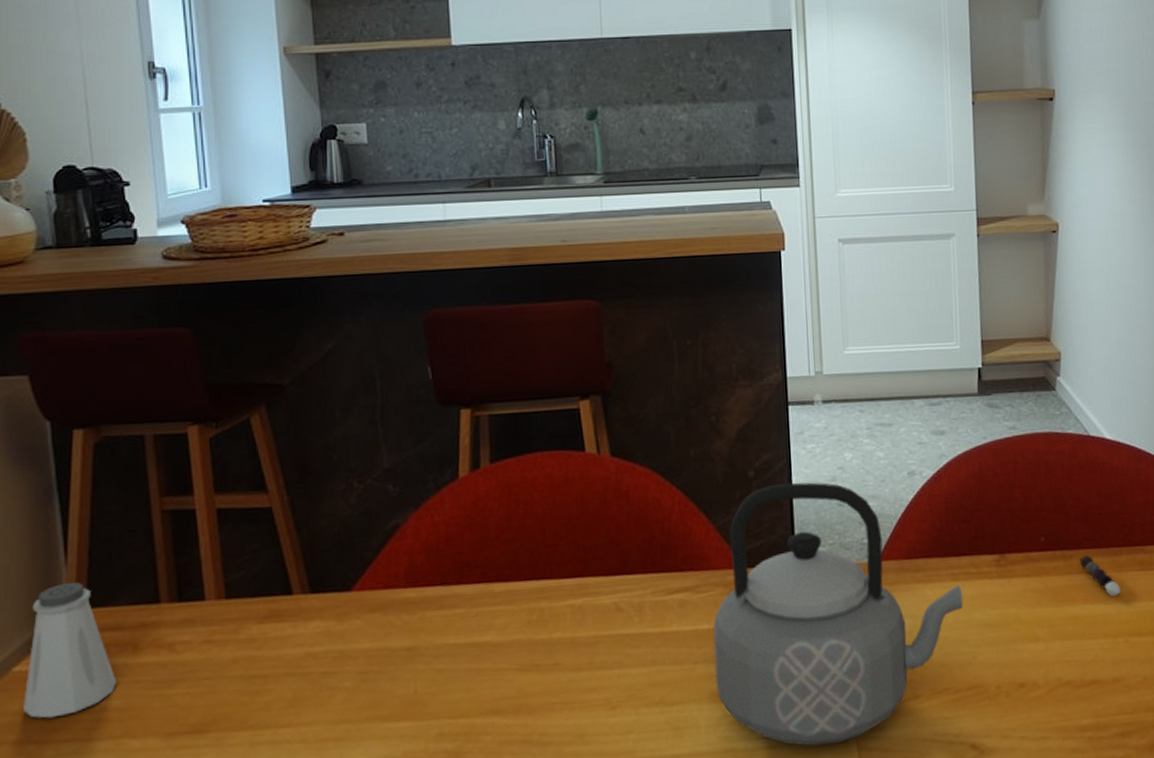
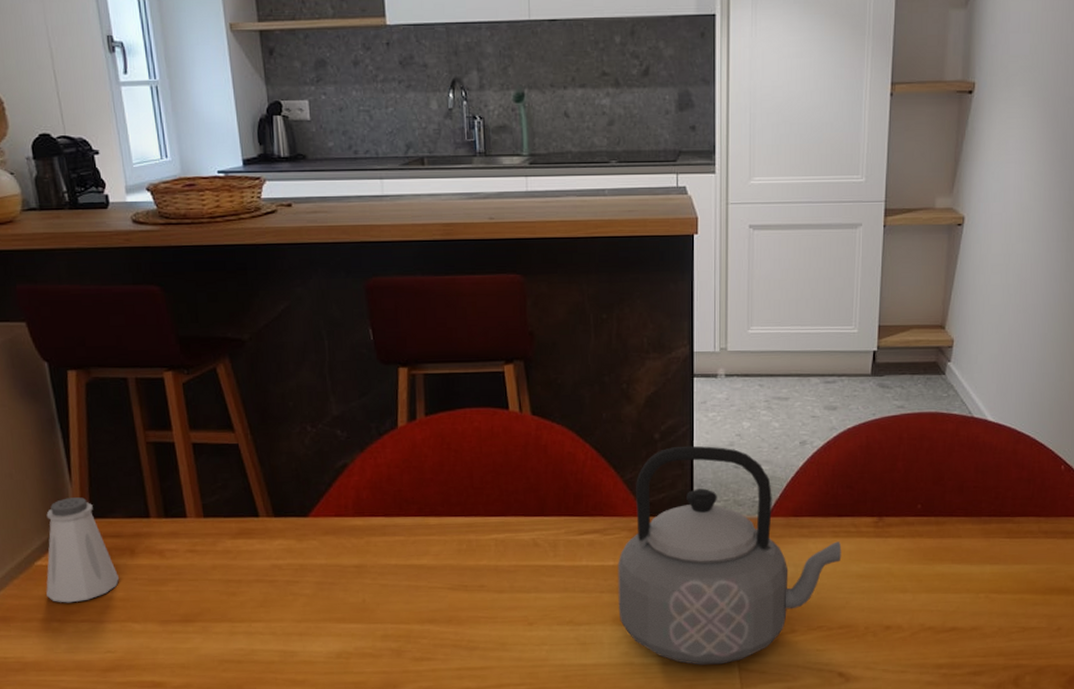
pepper shaker: present [1079,555,1122,597] -> none [951,522,987,559]

